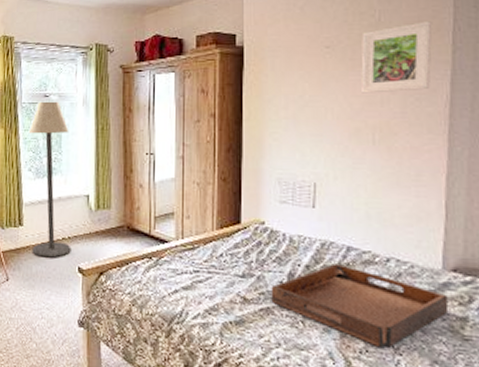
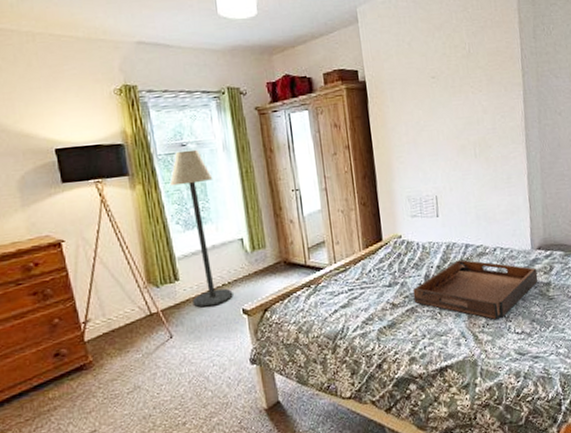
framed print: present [361,21,433,94] -> none [458,51,510,116]

